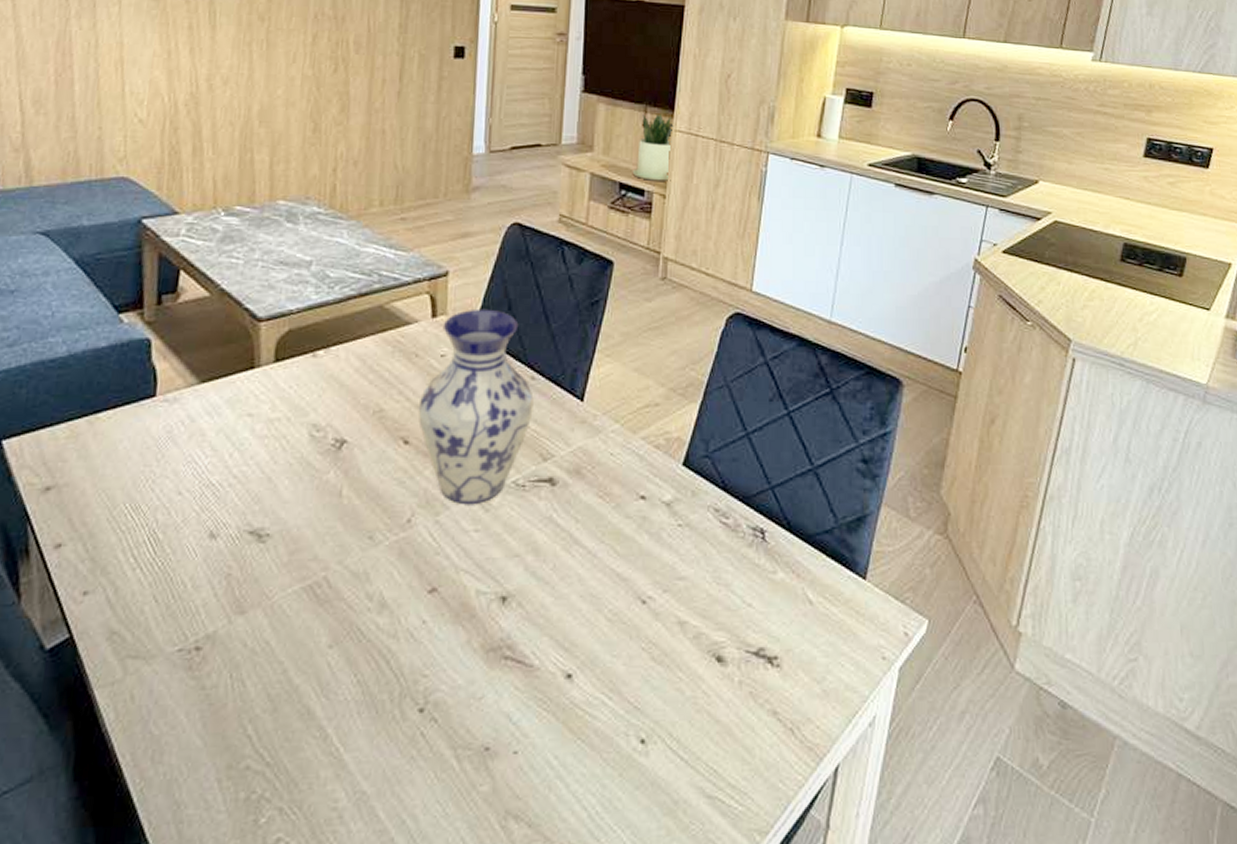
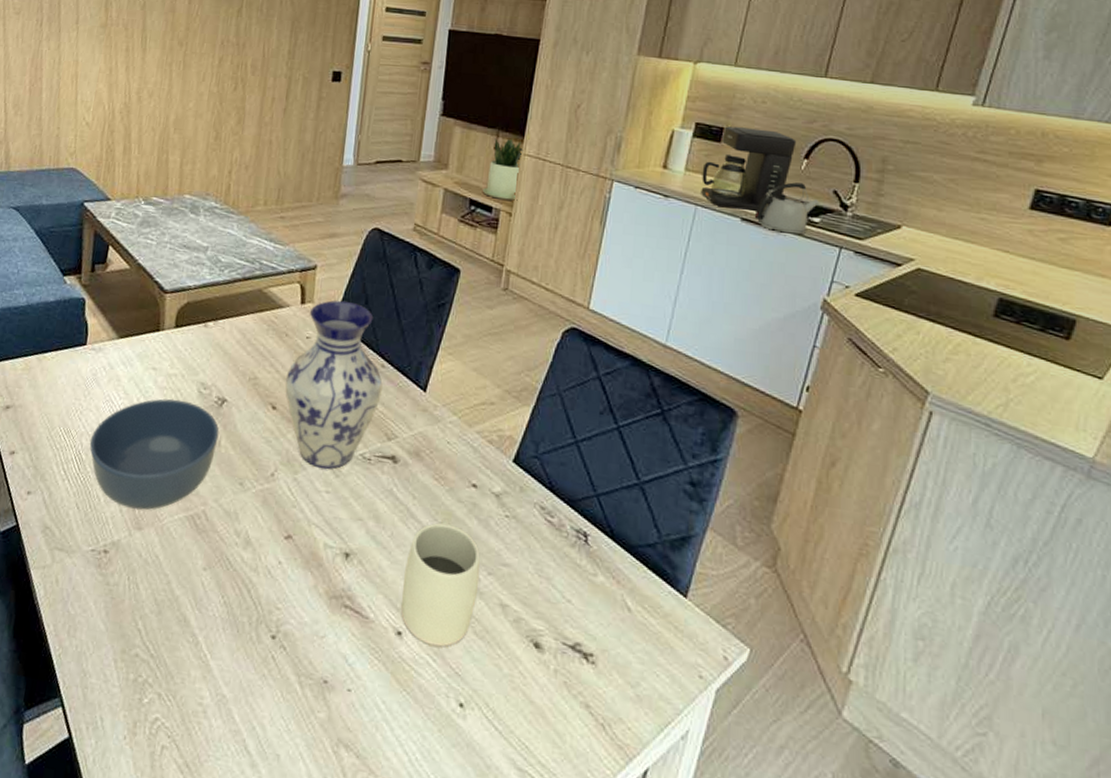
bowl: none [167,448,339,589] -> present [89,398,219,510]
mug: none [570,538,655,682] -> present [401,518,481,648]
coffee maker: none [855,91,942,177] -> present [701,126,797,212]
kettle: none [907,144,966,196] -> present [754,182,820,235]

